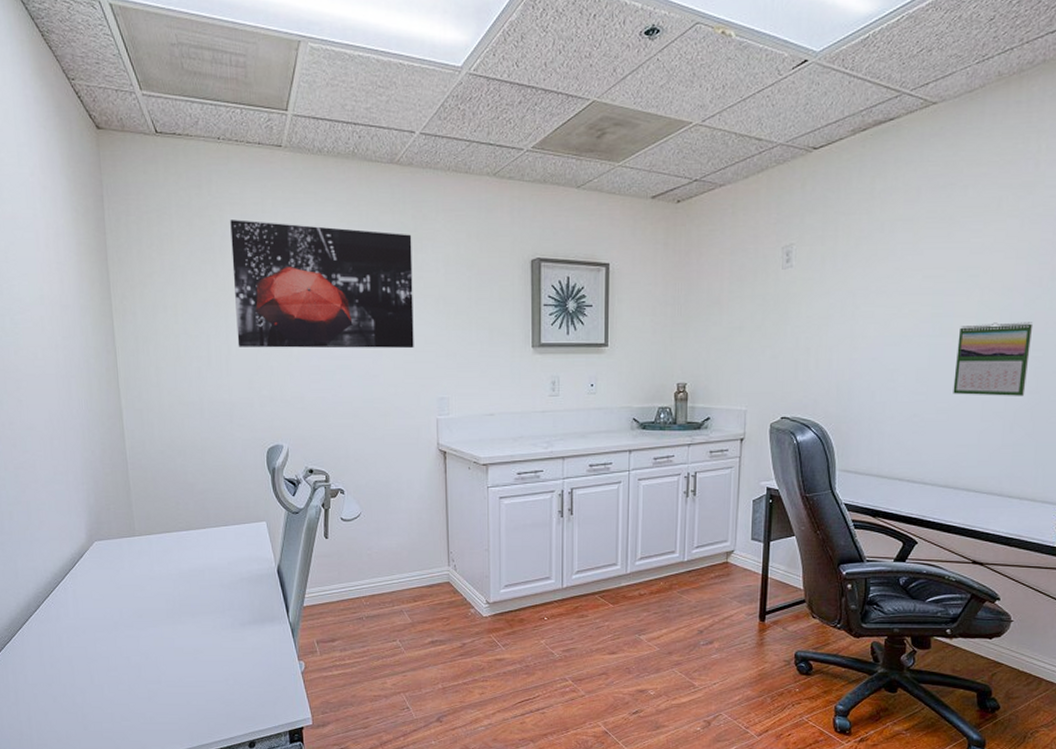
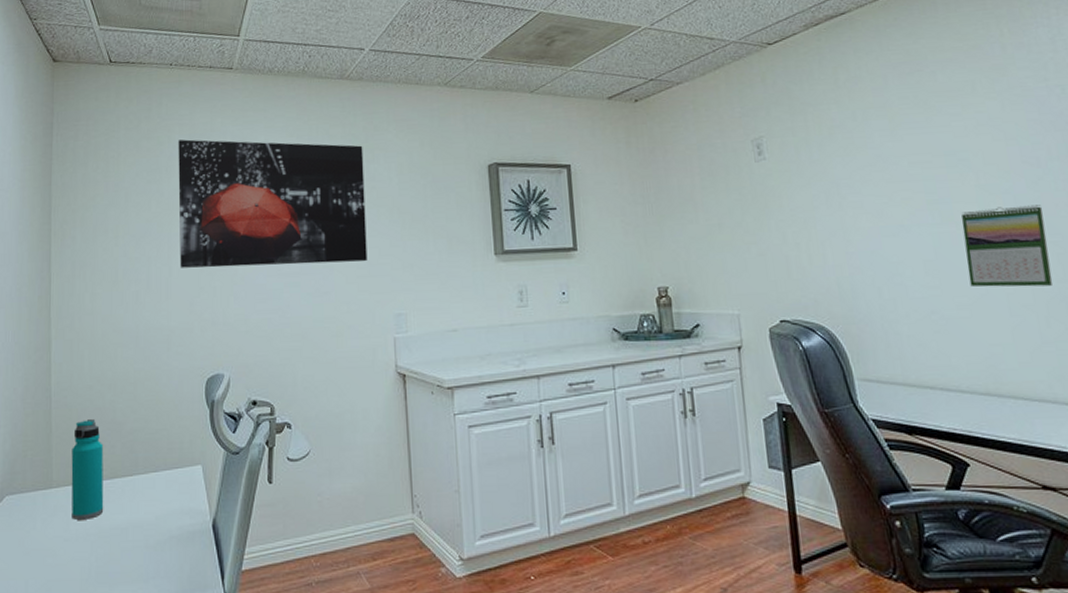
water bottle: none [150,480,183,562] -> present [71,419,104,520]

